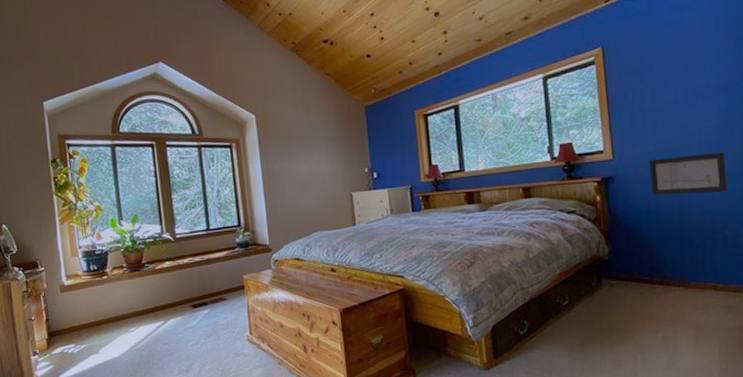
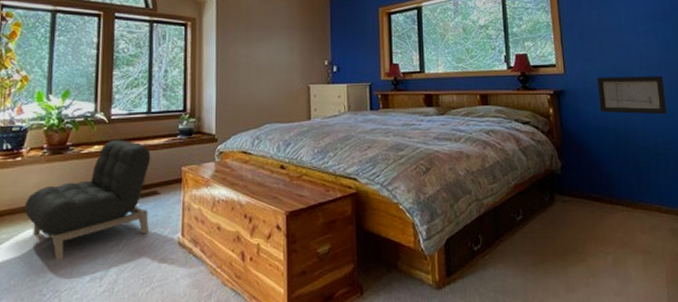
armchair: none [116,255,222,359] -> present [25,139,151,261]

